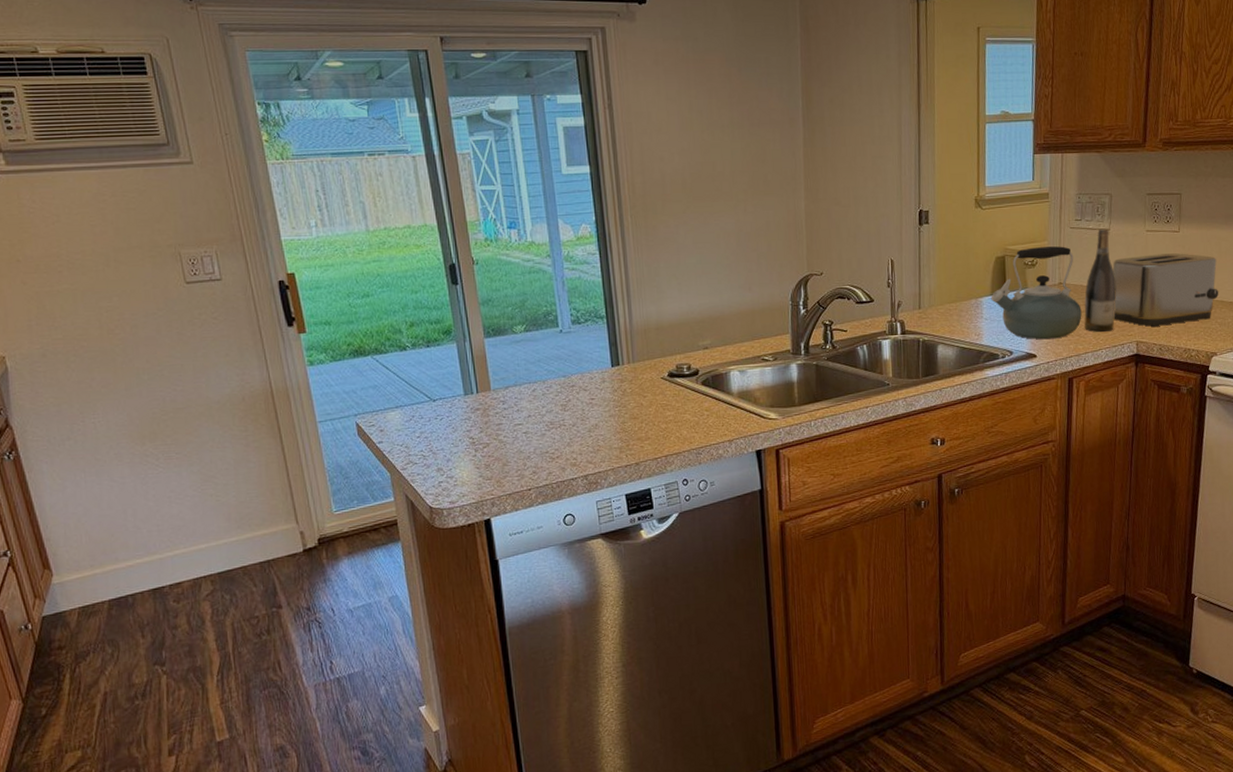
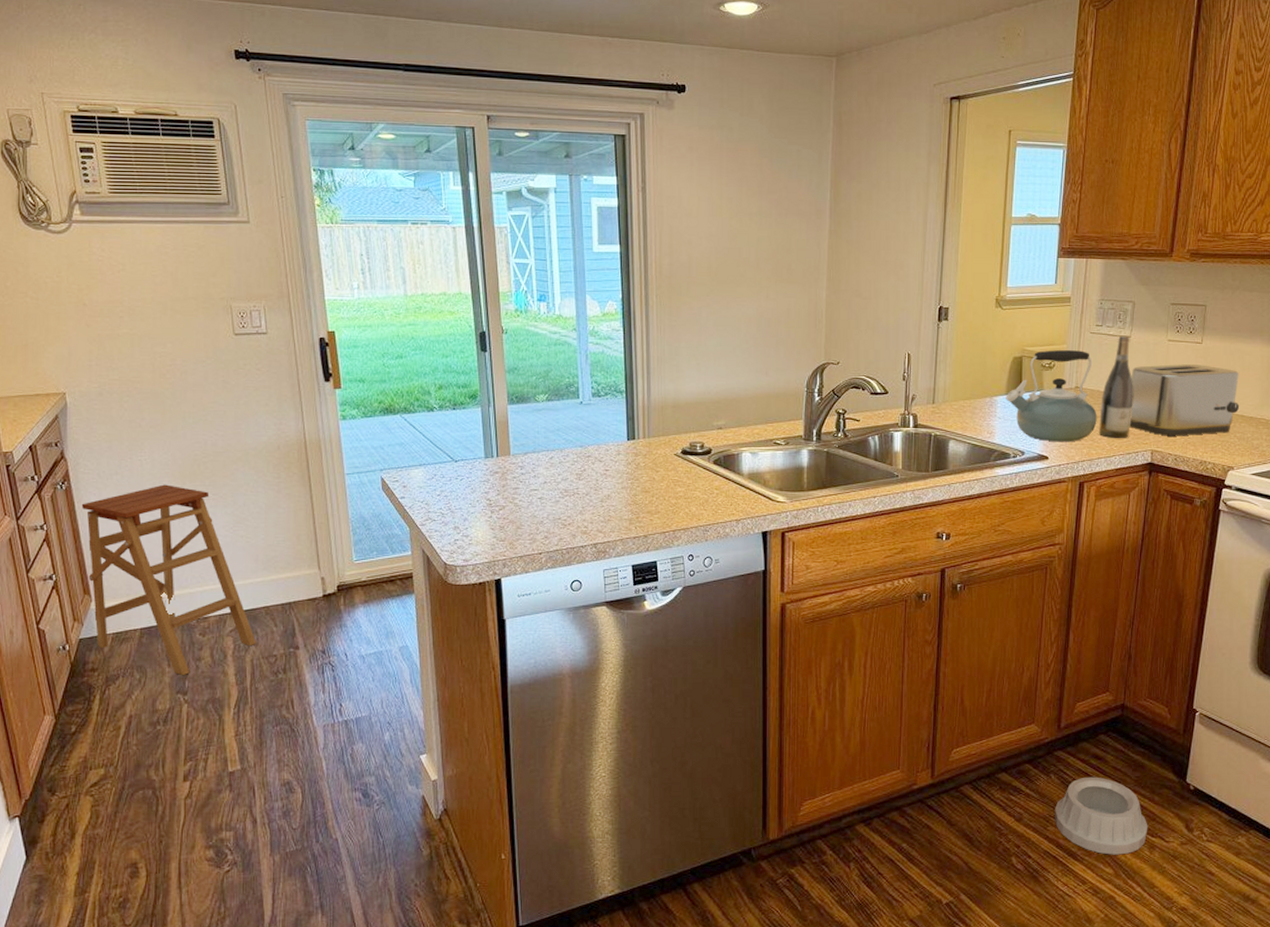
step ladder: none [32,446,236,647] -> present [81,484,256,676]
pet bowl: none [1064,669,1155,745] -> present [1055,776,1148,855]

